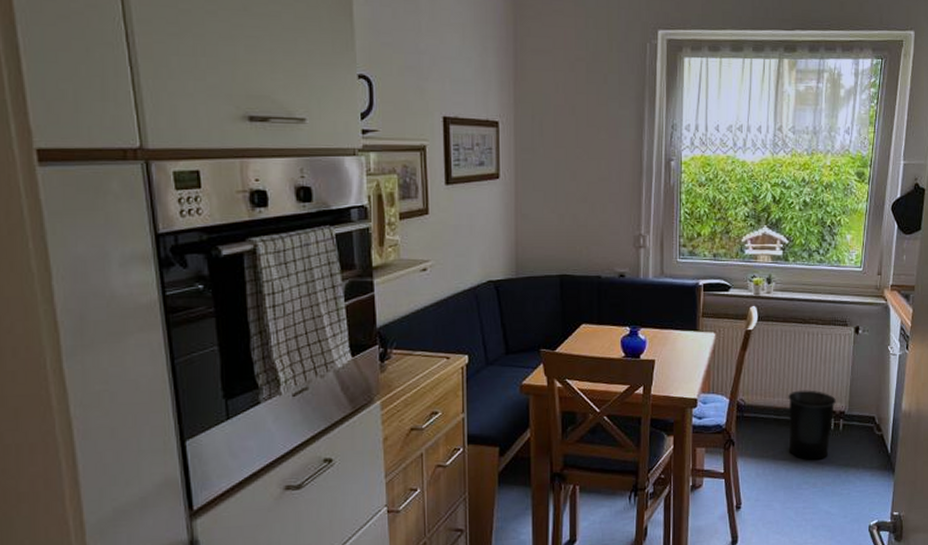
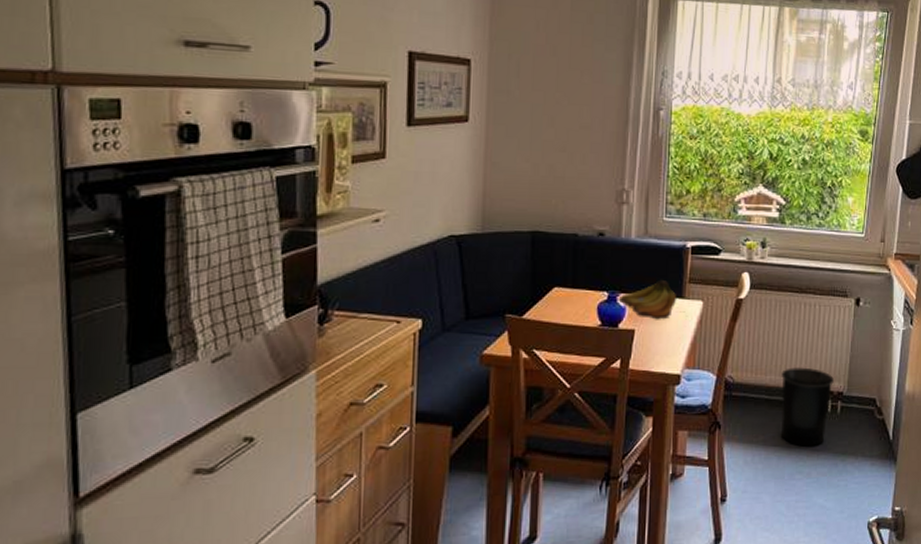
fruit: none [639,314,692,351] -> present [618,279,677,320]

